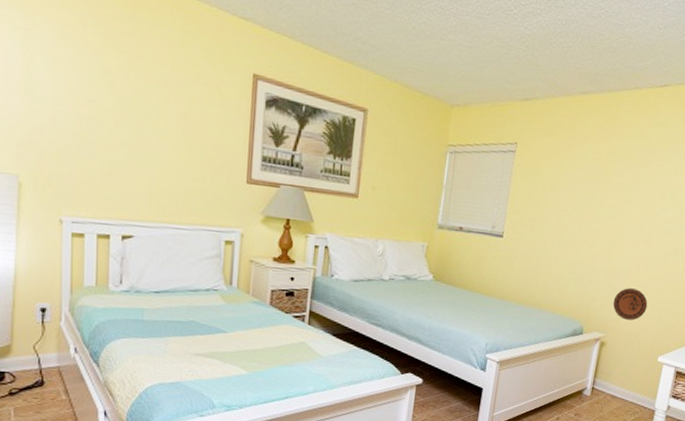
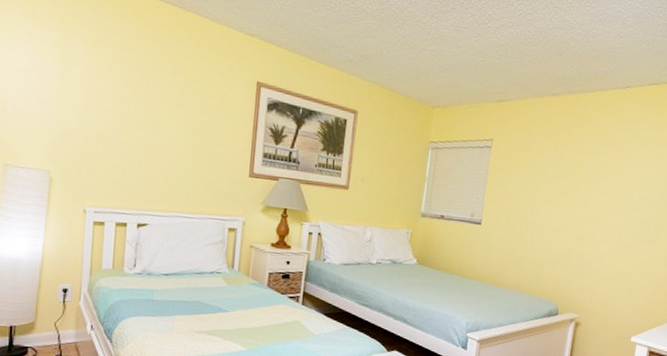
decorative plate: present [613,288,648,320] -> none [586,271,619,302]

